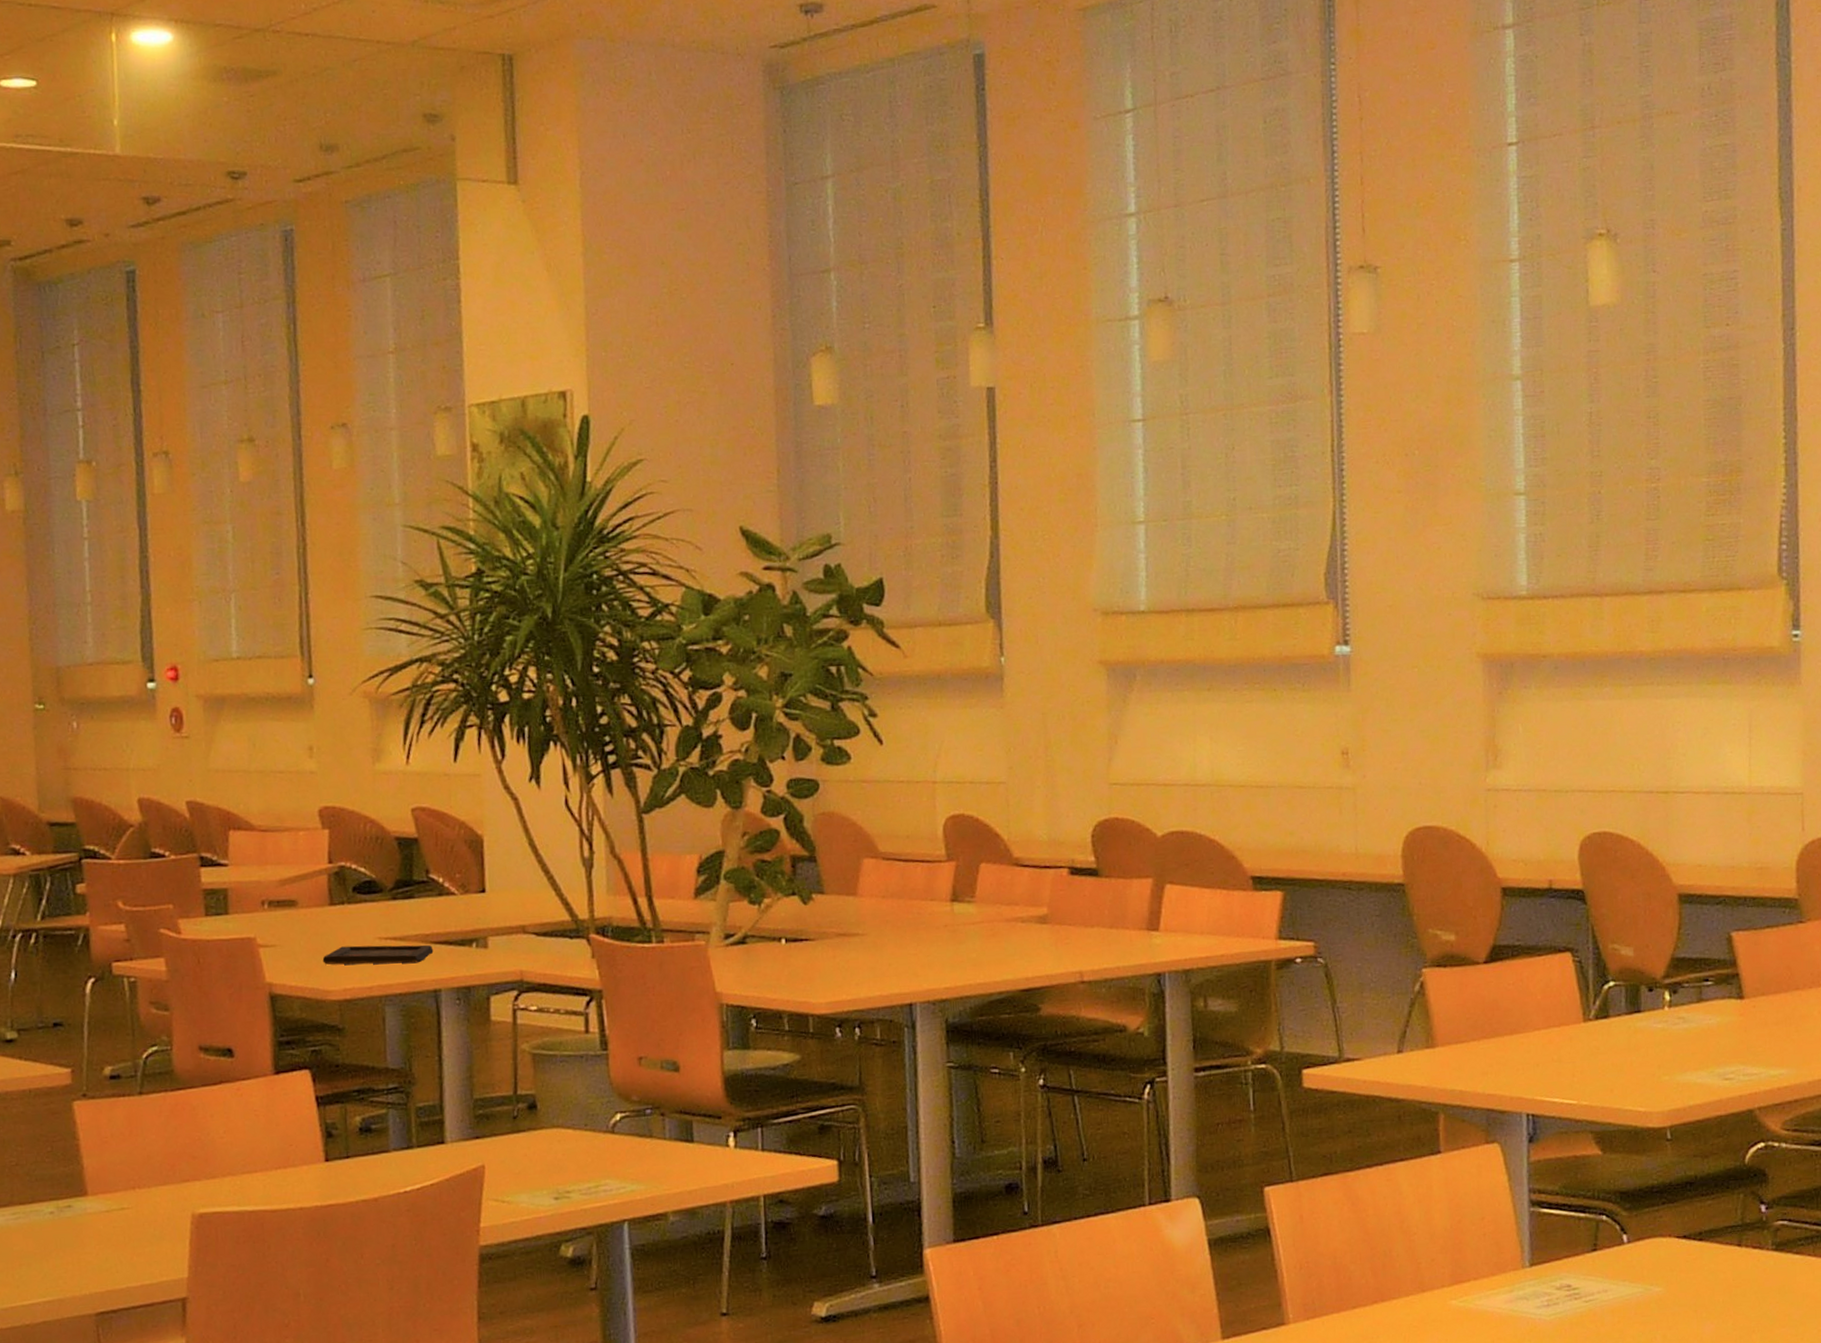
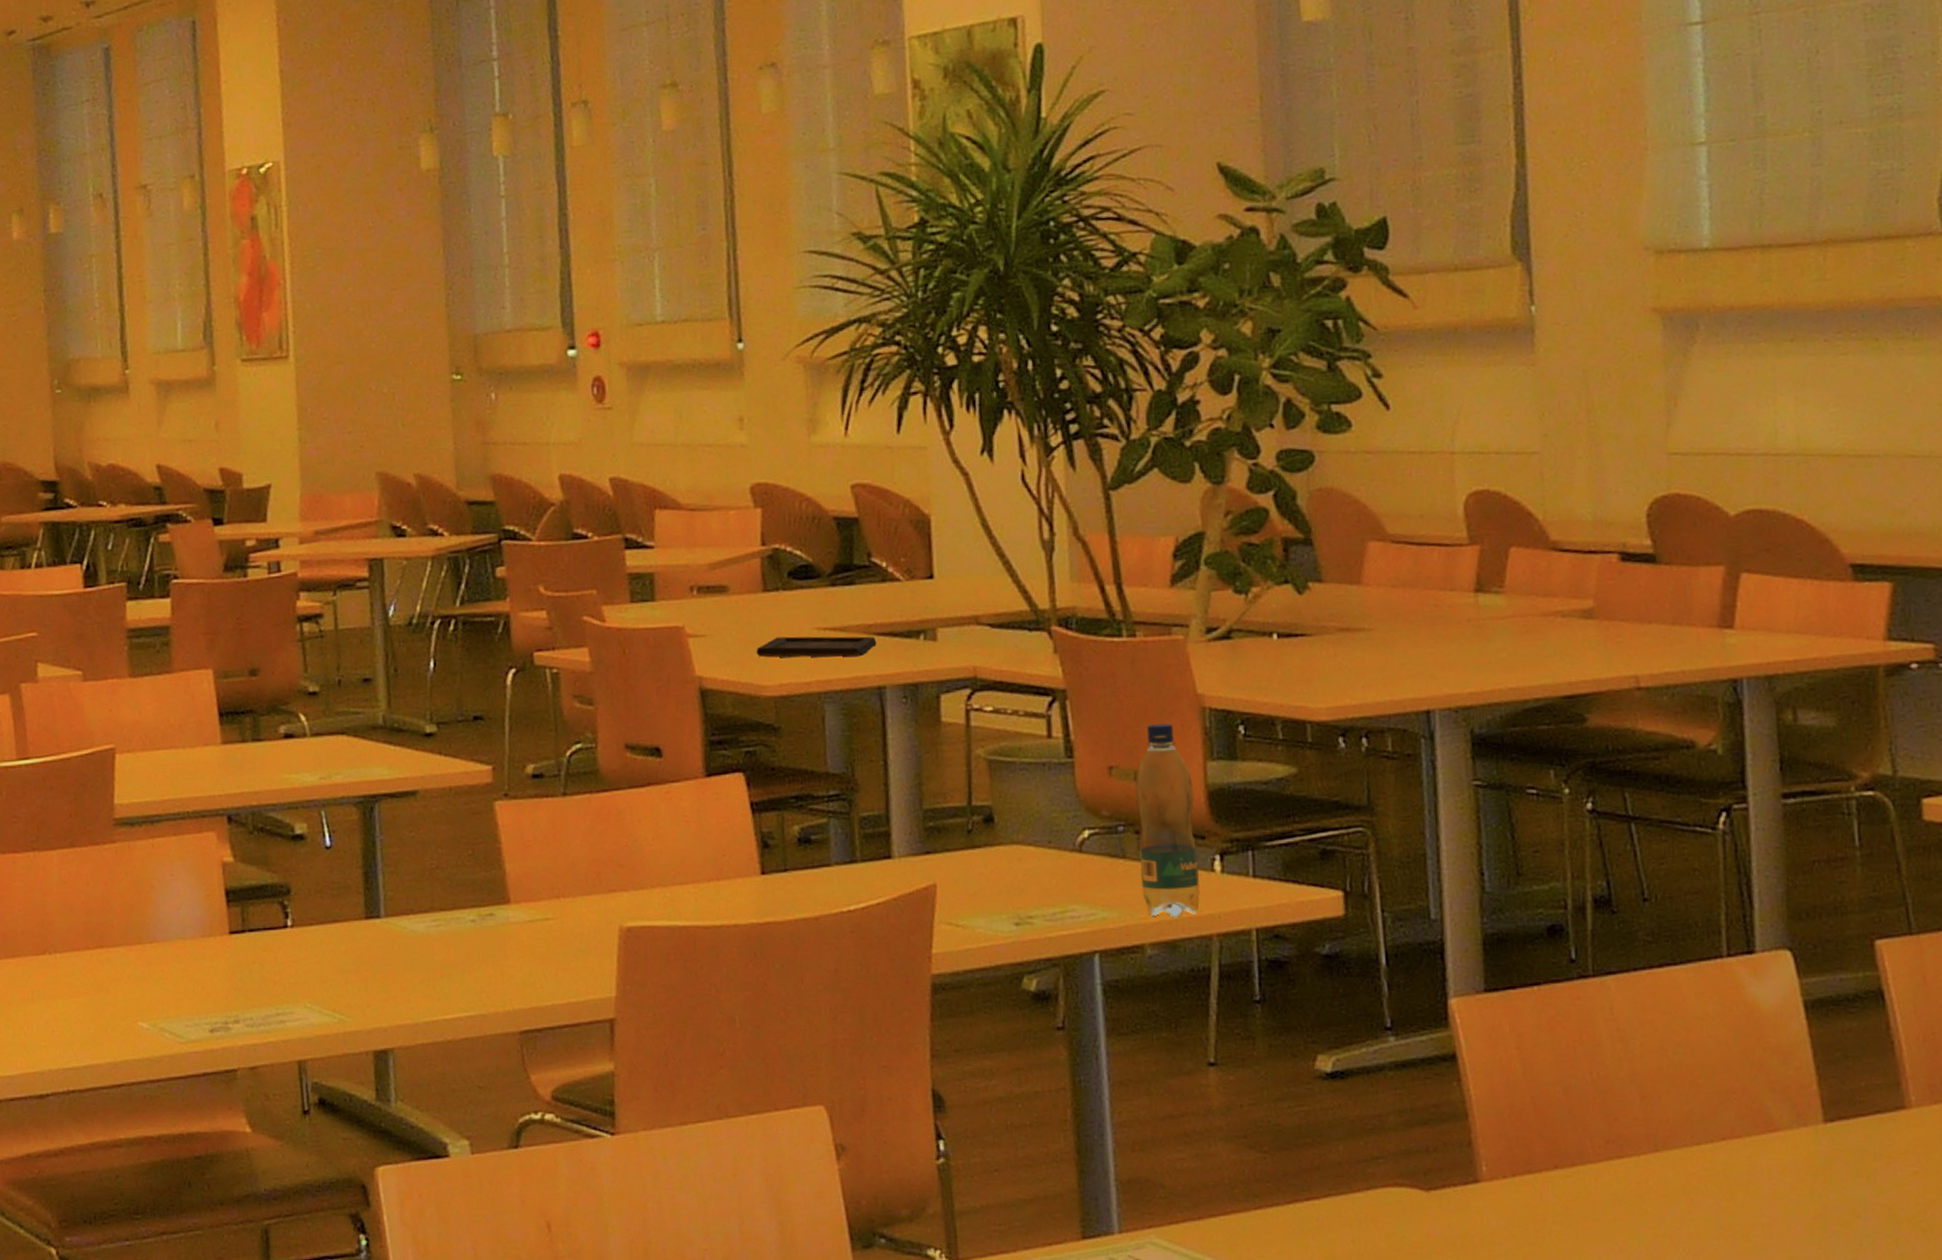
bottle: none [661,1018,716,1188] -> present [1135,723,1200,918]

